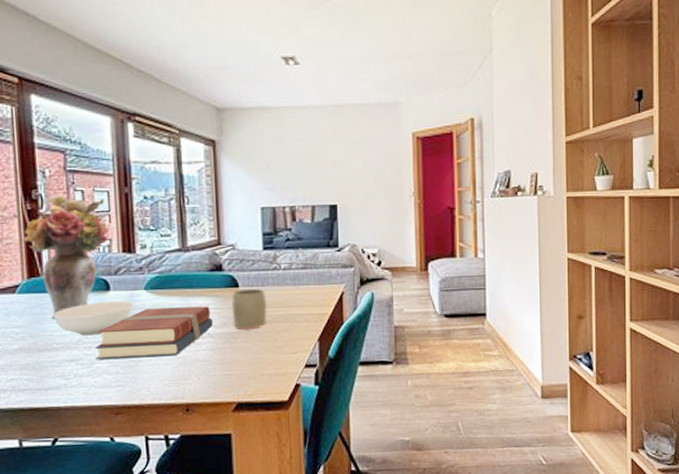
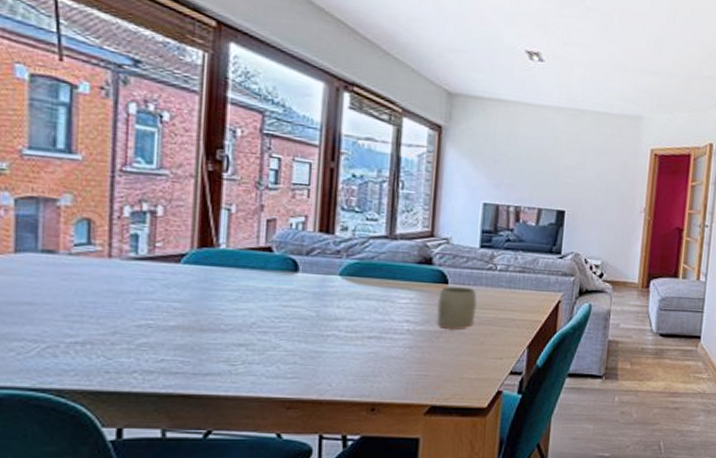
flower arrangement: present [22,194,110,319] -> none [197,158,307,296]
bowl: present [53,300,134,336] -> none [225,283,325,320]
books: present [95,306,214,359] -> none [271,296,415,349]

